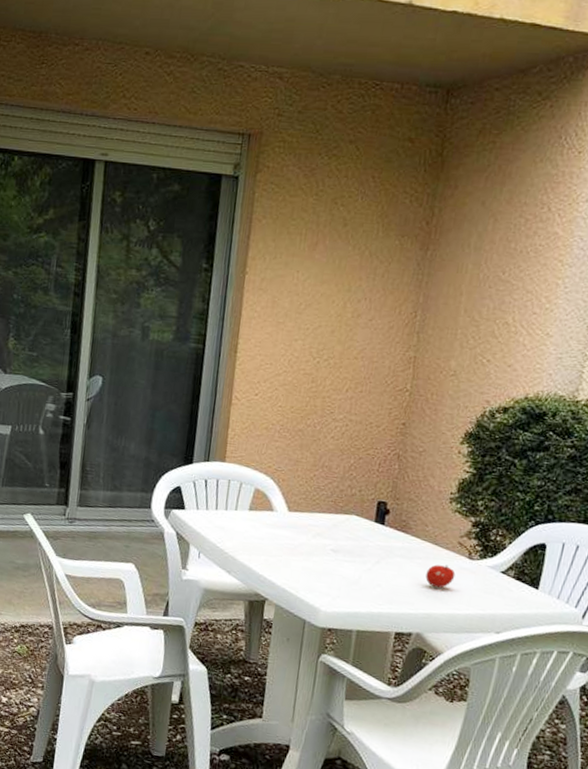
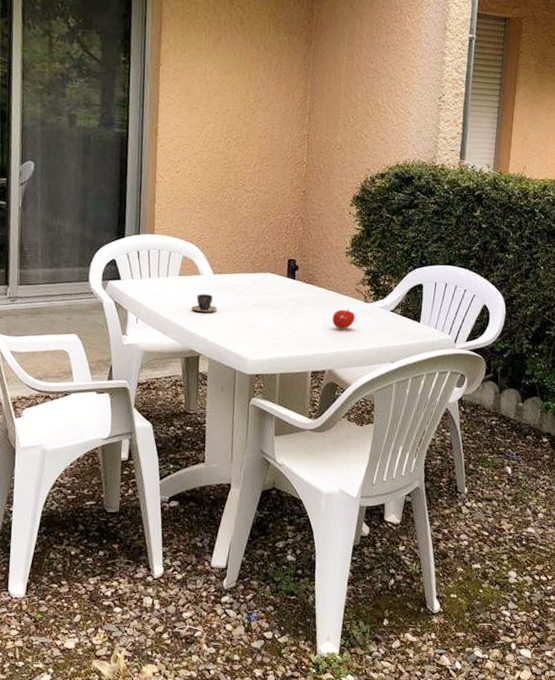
teacup: none [260,532,290,554] -> present [191,294,217,312]

